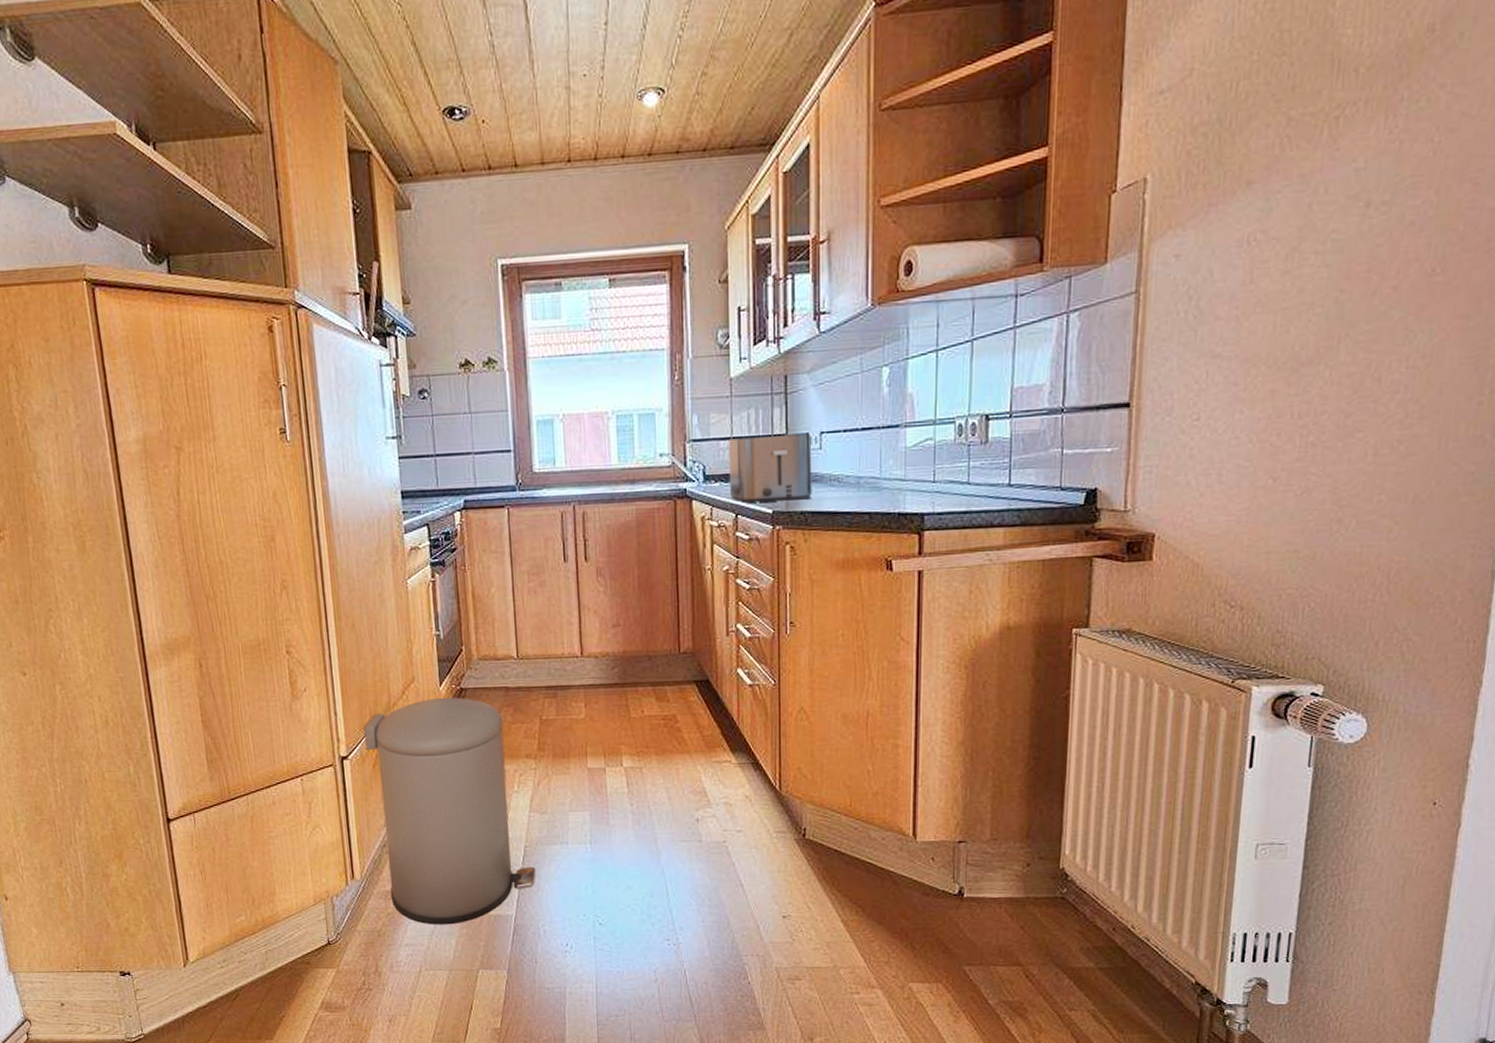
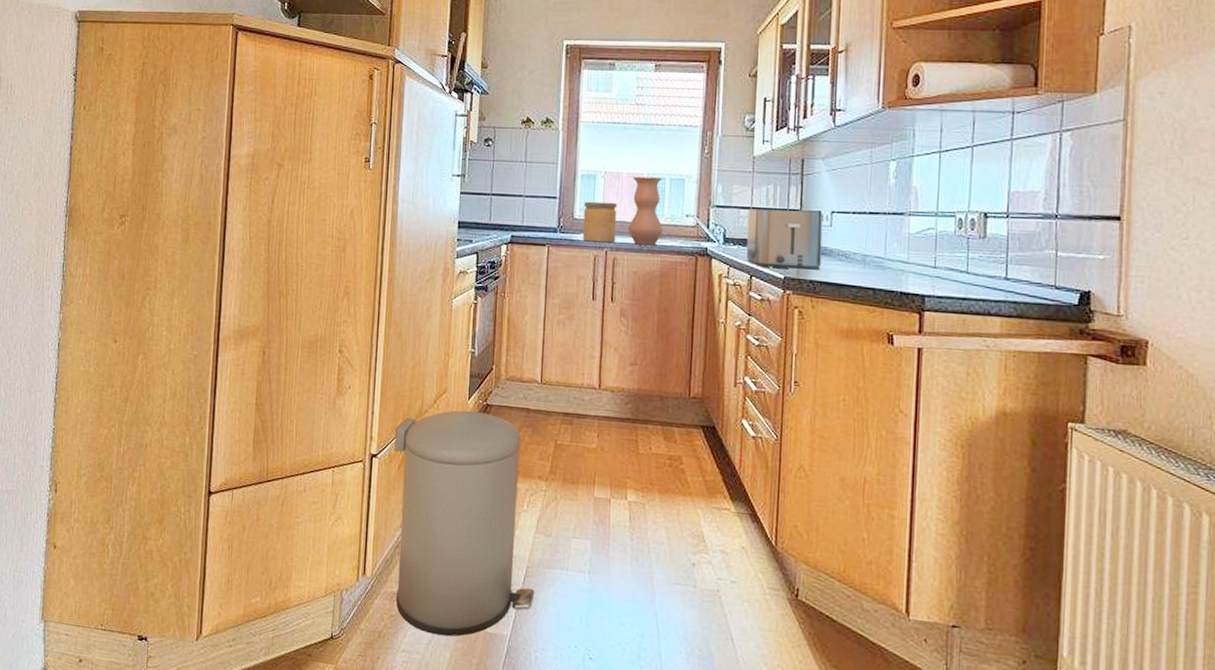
jar: none [542,449,583,497] -> present [582,201,618,243]
vase: none [595,414,636,494] -> present [627,176,663,246]

